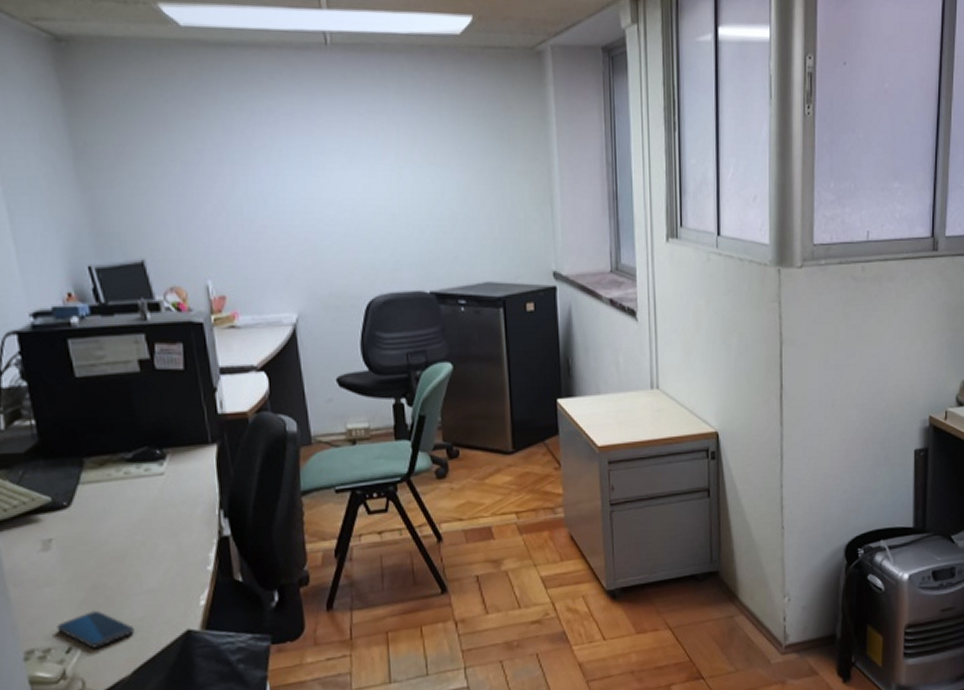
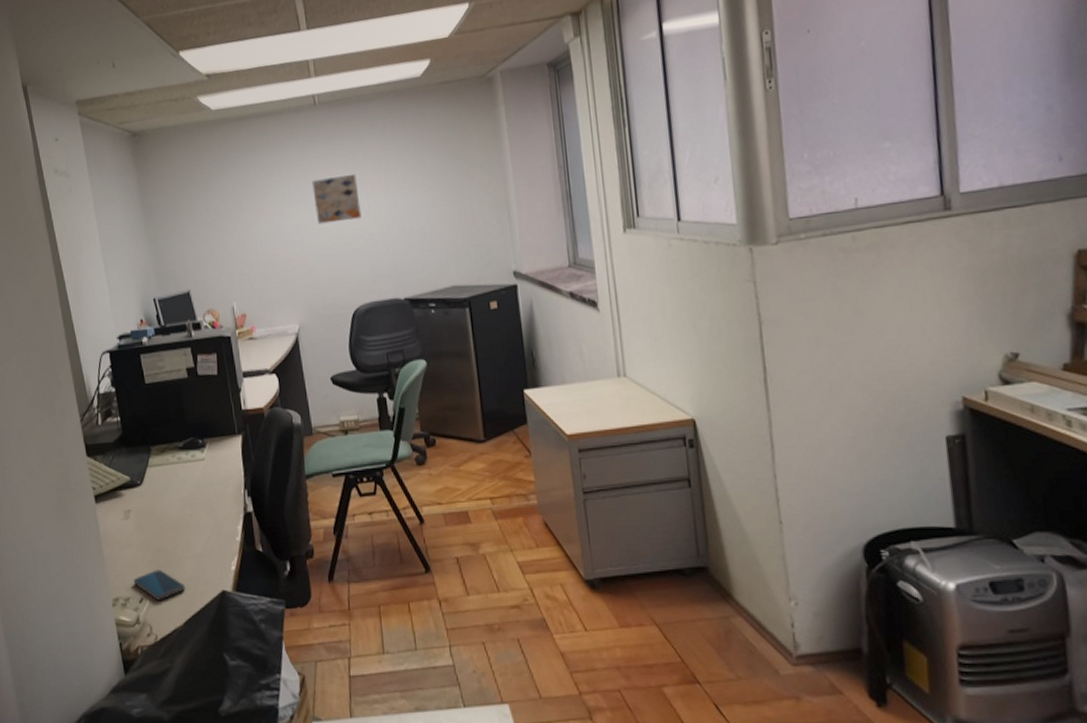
wall art: none [319,138,382,195] -> present [312,173,362,224]

